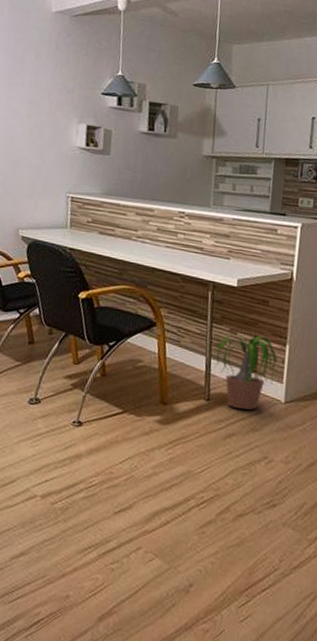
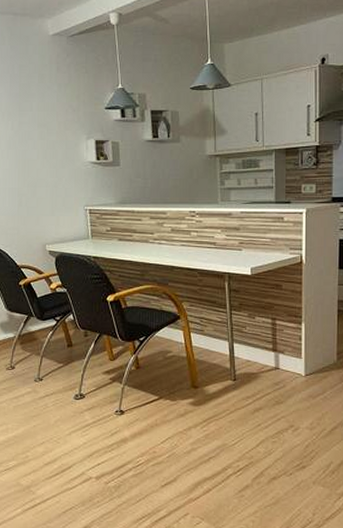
potted plant: present [211,333,279,410] -> none [235,317,297,385]

